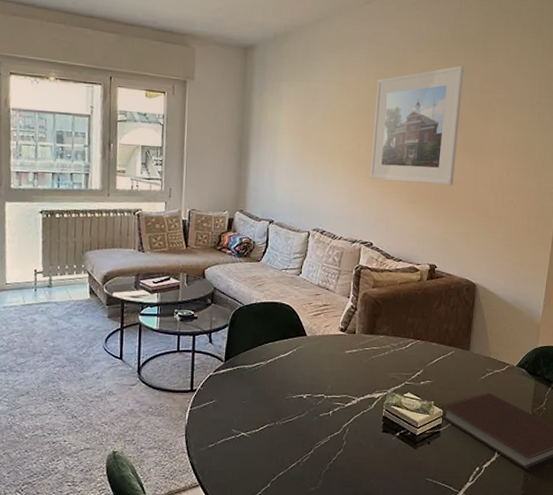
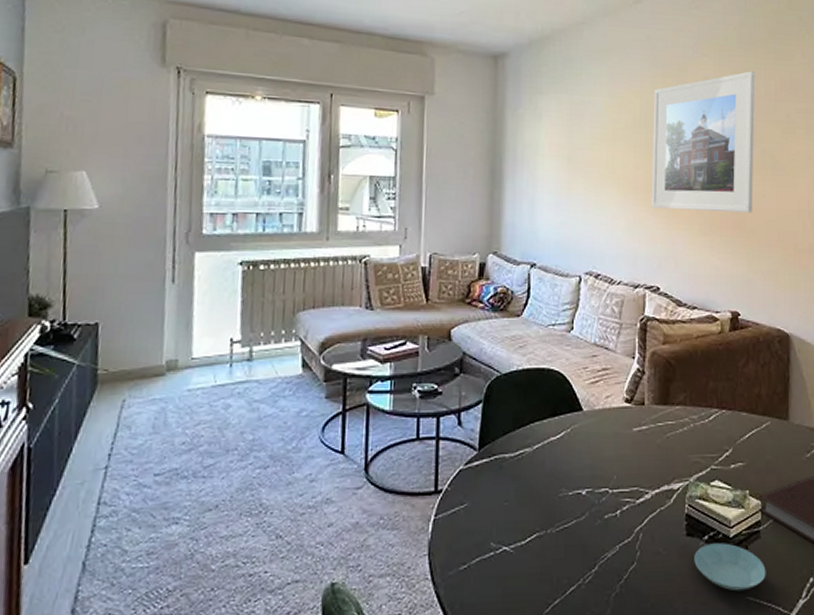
saucer: none [387,438,443,474] -> present [694,543,766,591]

